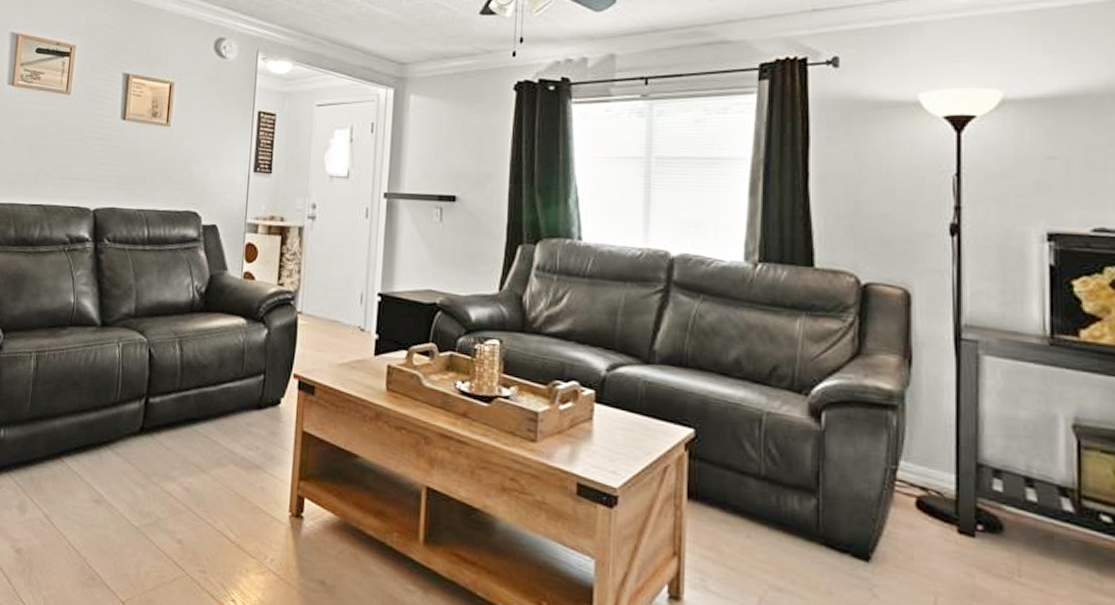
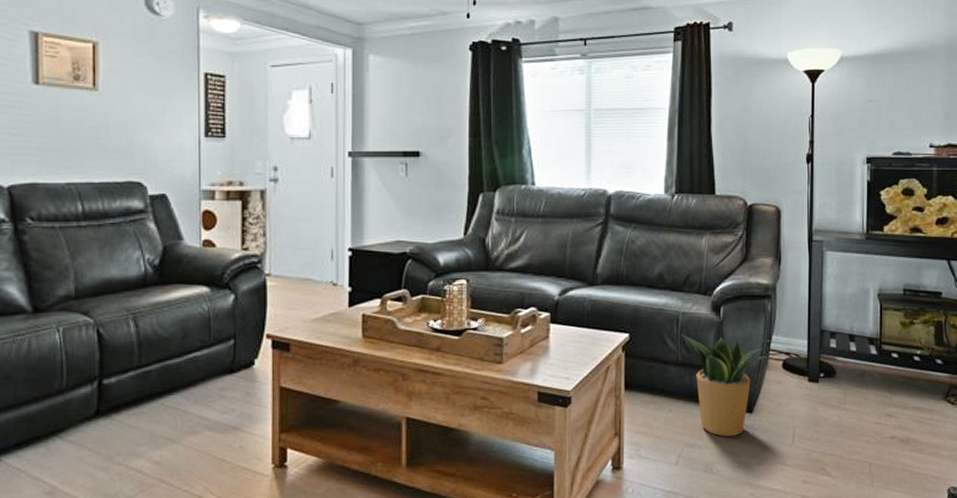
potted plant: none [765,440,893,589] -> present [681,334,768,437]

